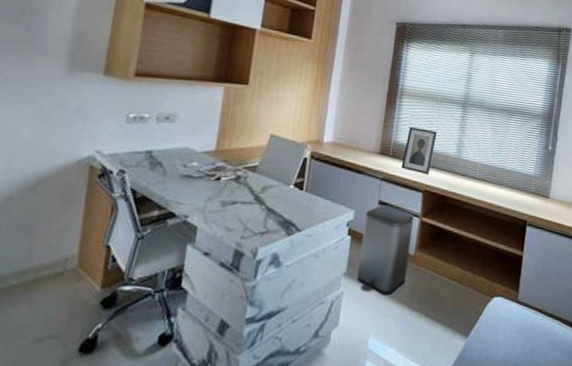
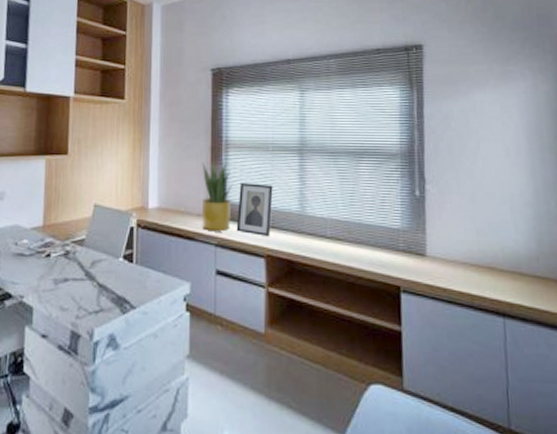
pedal bin: present [357,205,414,296] -> none [202,275,259,382]
planter: none [371,106,403,168] -> present [202,160,233,232]

